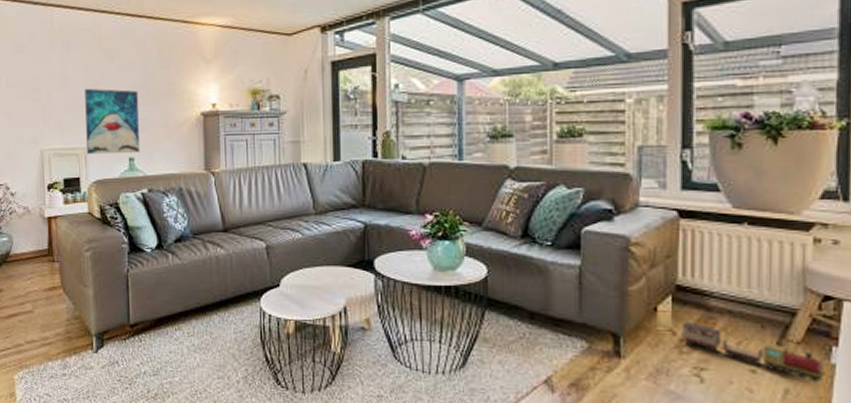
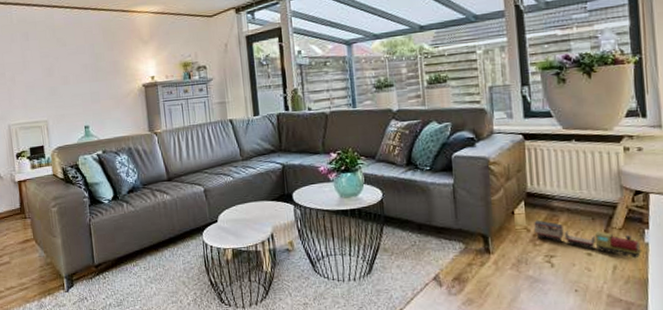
wall art: present [85,88,140,155] -> none [43,70,93,126]

